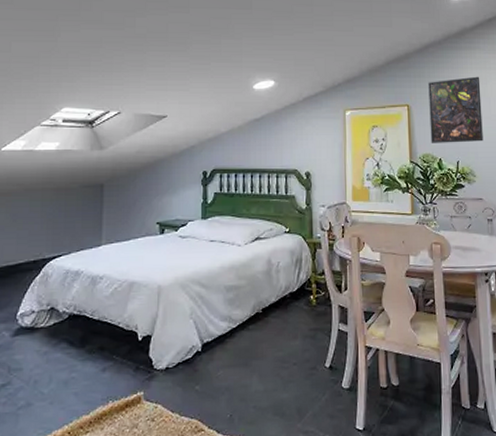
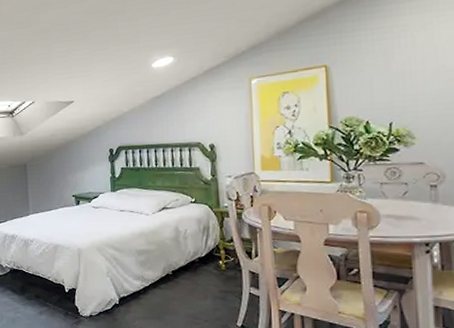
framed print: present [428,76,483,143] -> none [352,22,426,105]

